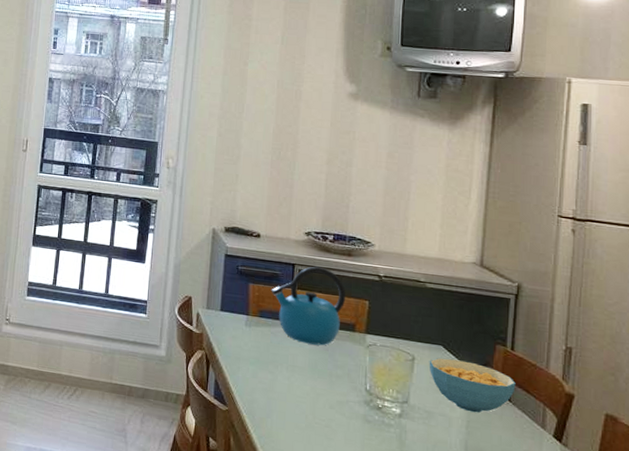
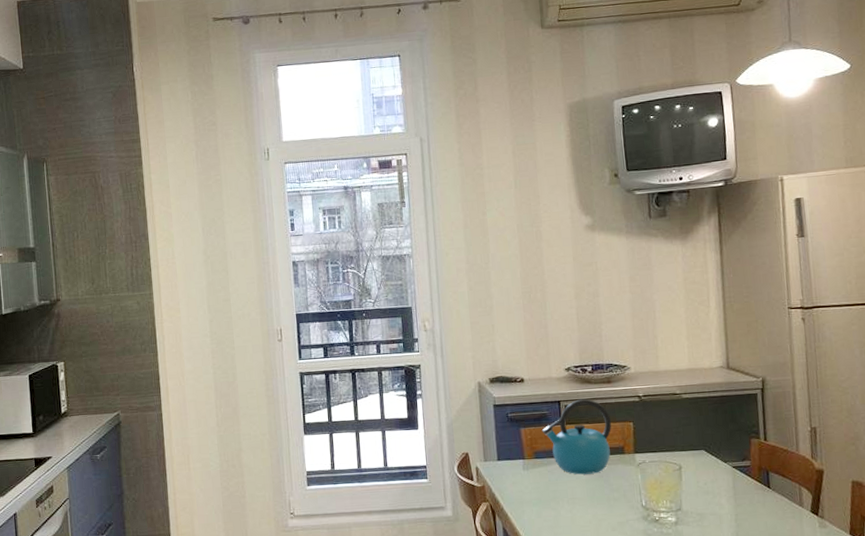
cereal bowl: present [429,358,516,413] -> none [694,459,773,506]

